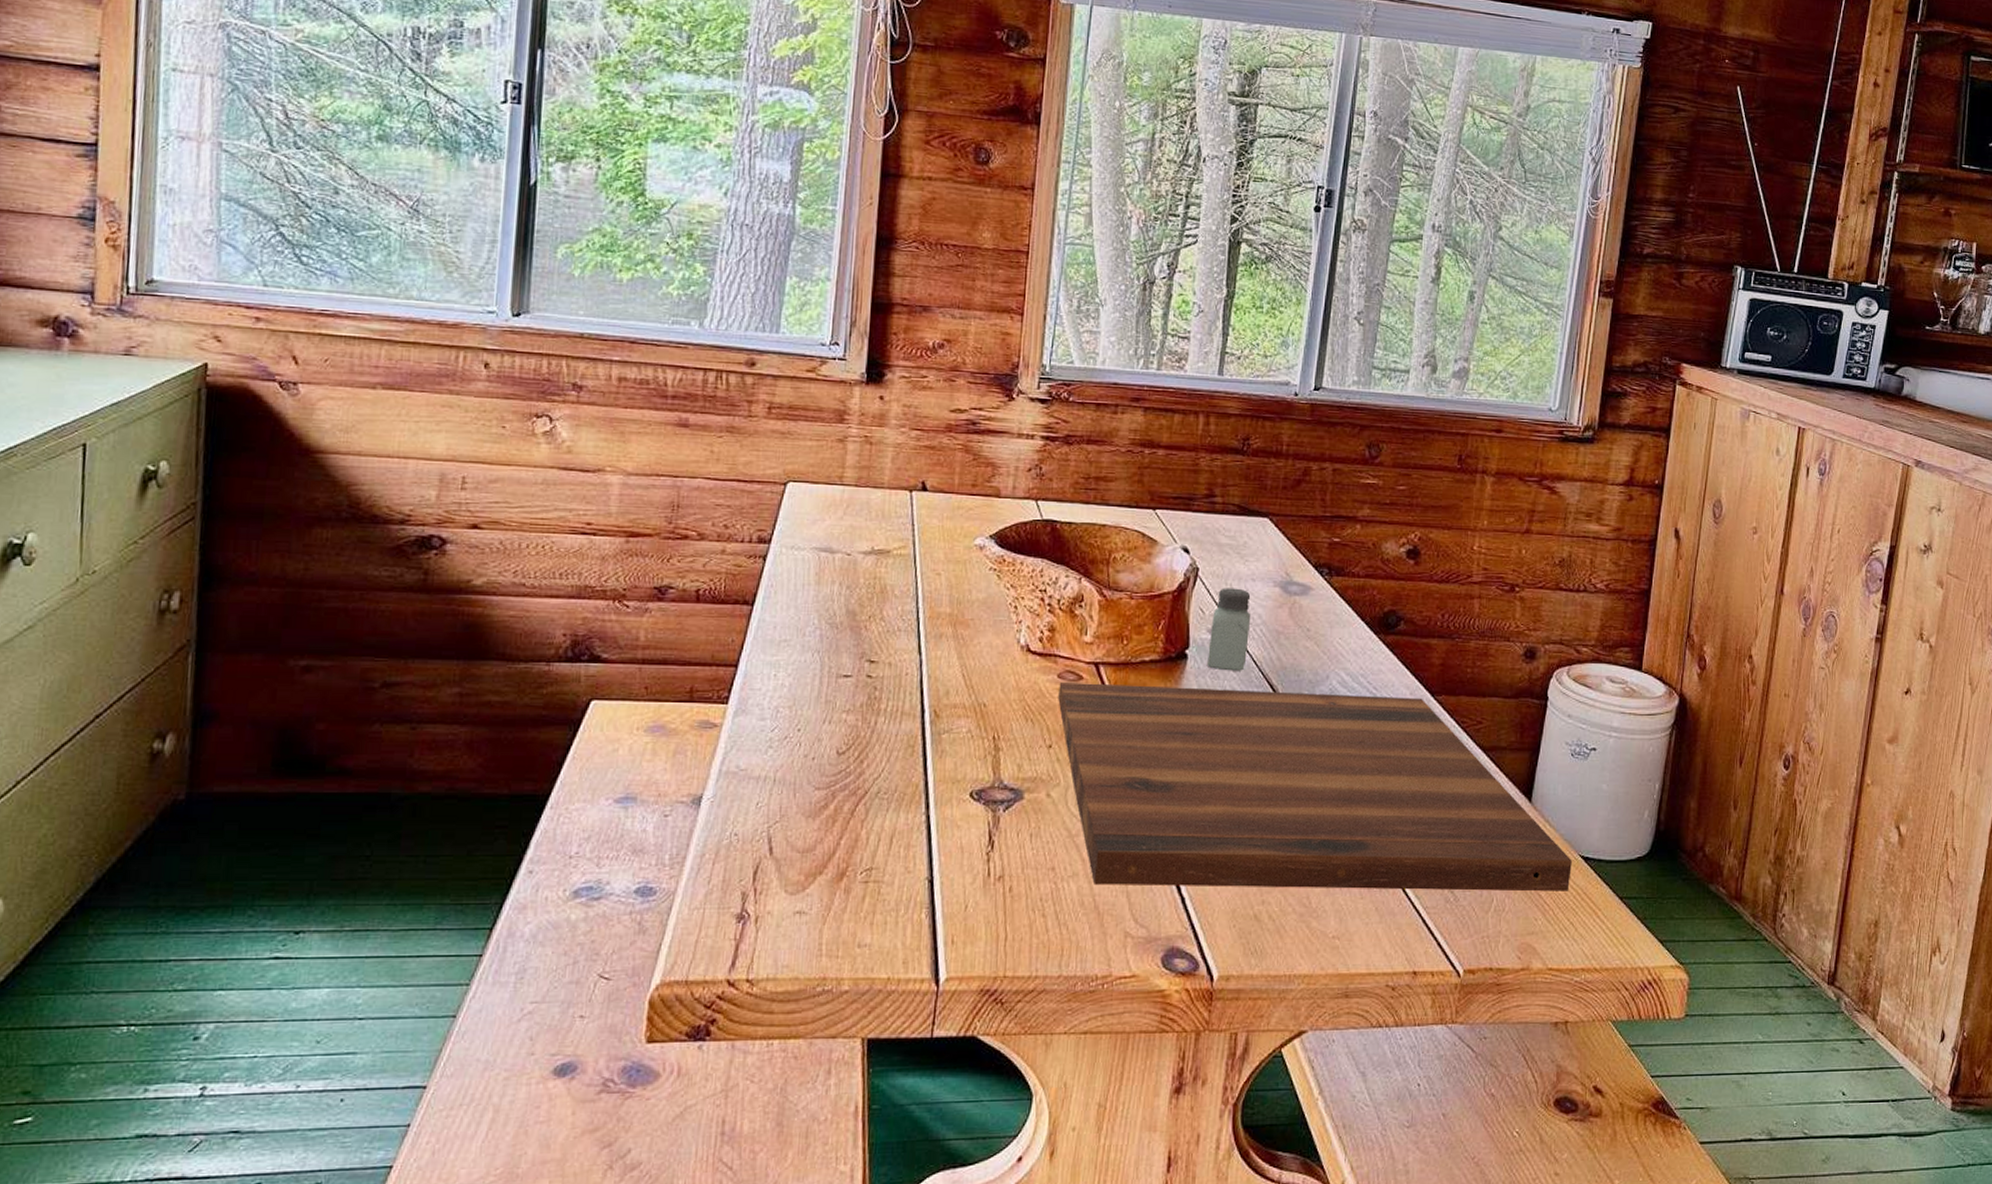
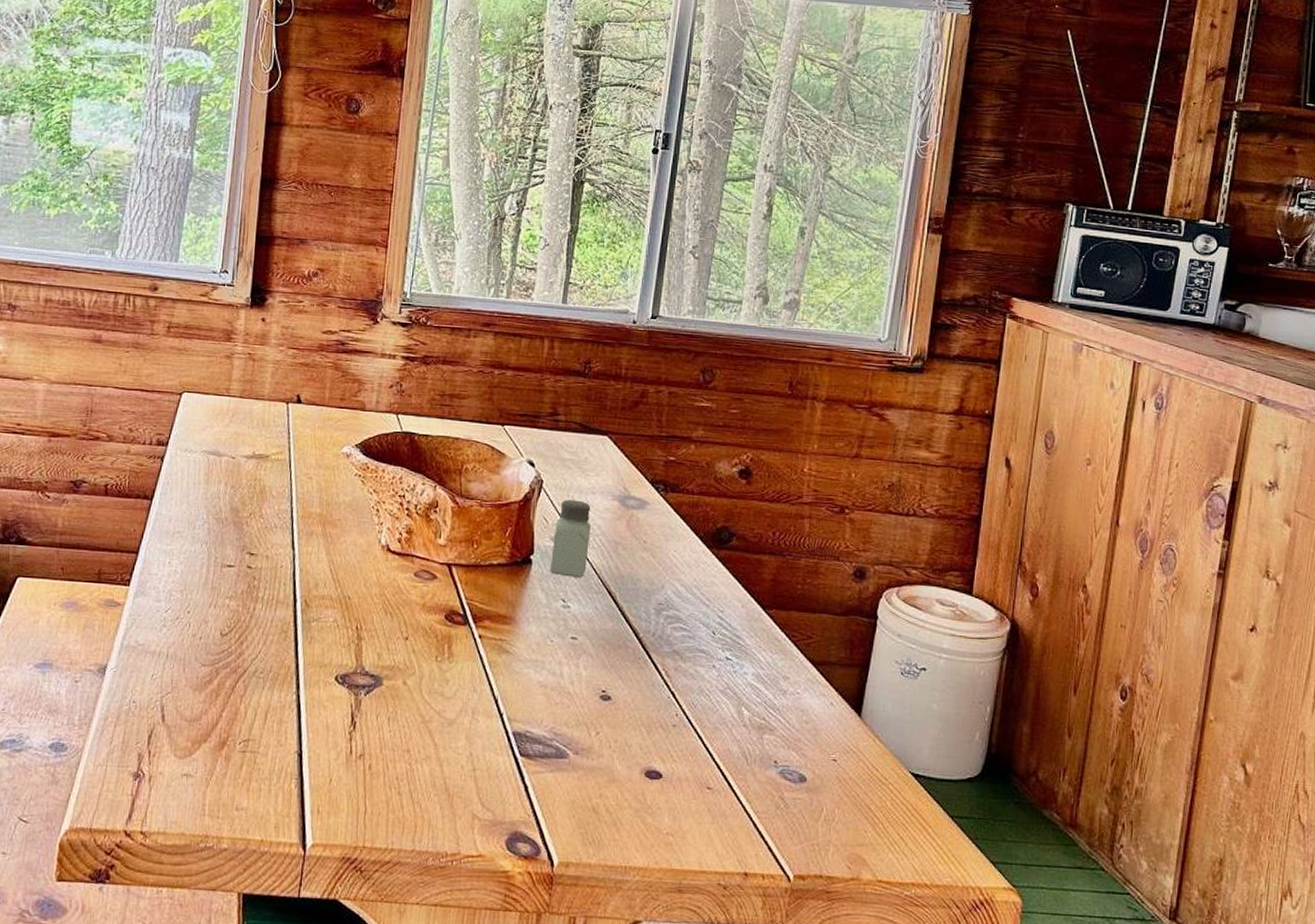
cutting board: present [1058,683,1572,892] -> none [414,580,902,806]

